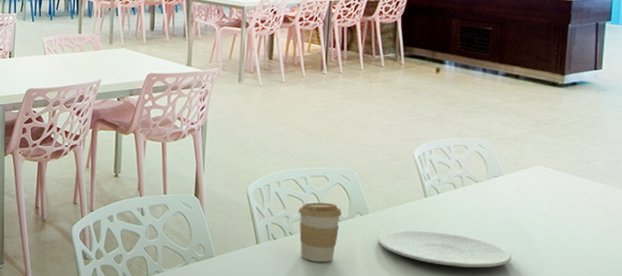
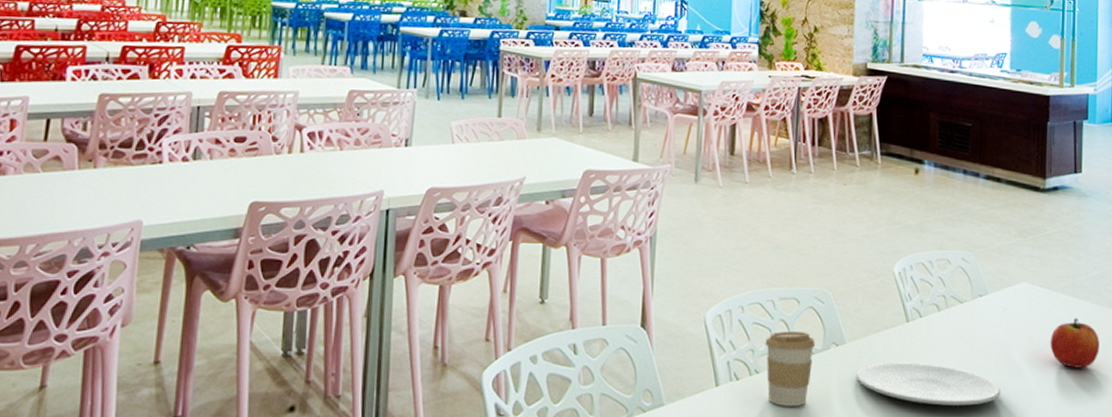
apple: none [562,197,612,241] -> present [1050,318,1099,368]

